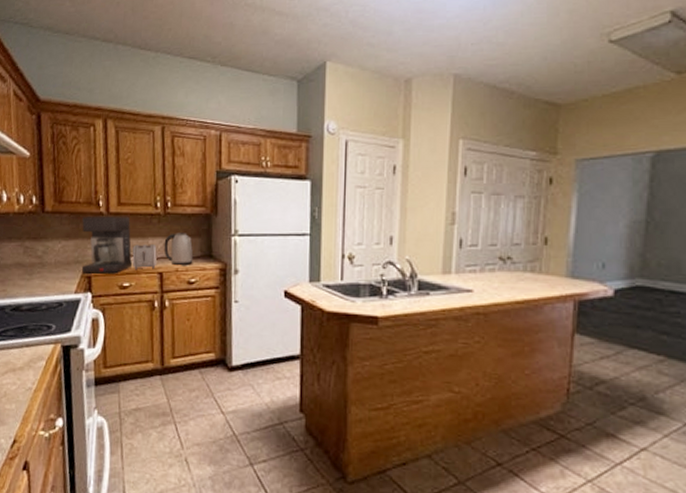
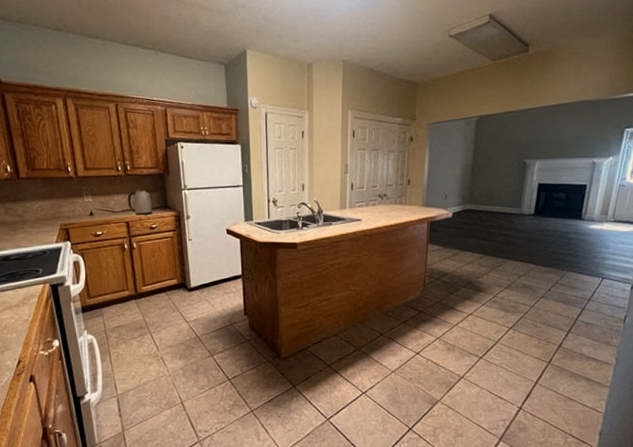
coffee maker: present [81,215,133,274] -> none [55,178,103,226]
toaster: present [132,244,157,269] -> none [101,200,123,220]

